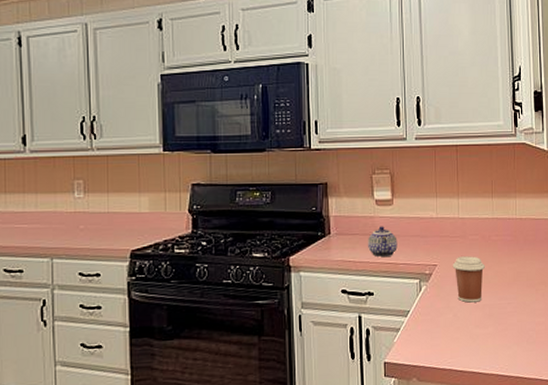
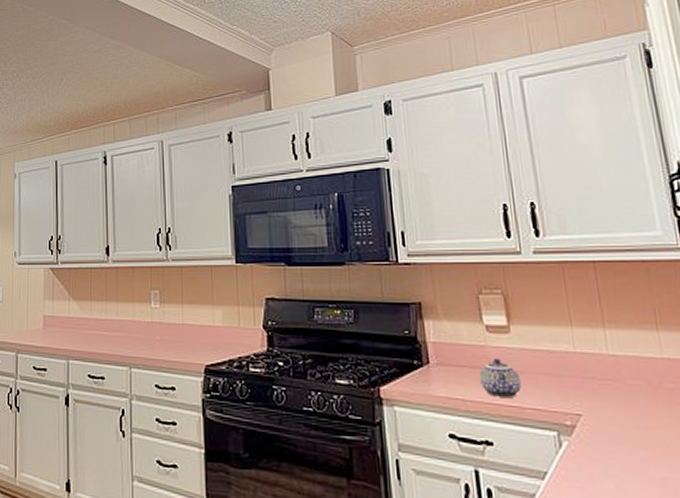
coffee cup: present [452,256,485,303] -> none [605,406,659,473]

